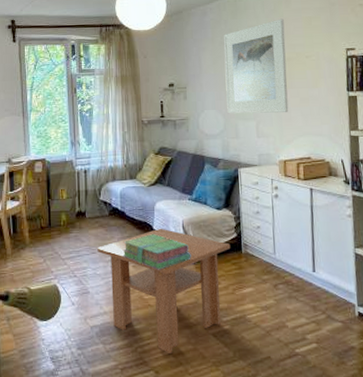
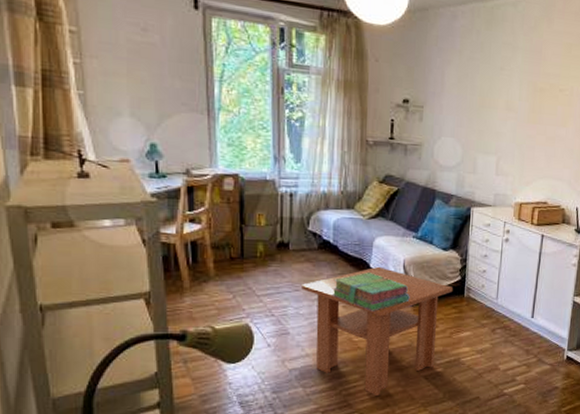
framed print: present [223,18,289,114] -> none [467,39,543,151]

